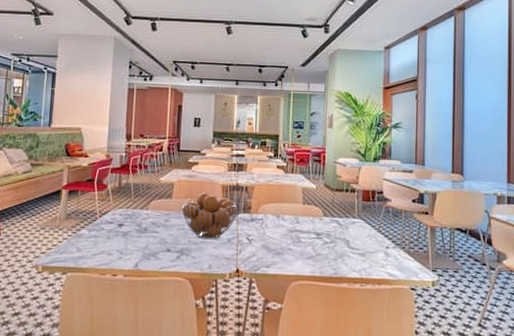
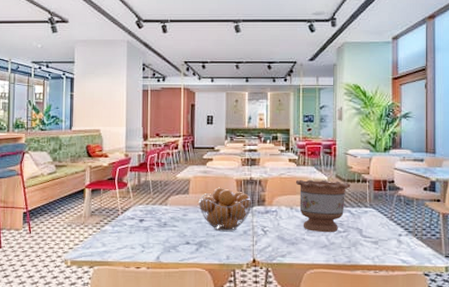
flower pot: none [283,187,339,243] -> present [295,179,351,233]

